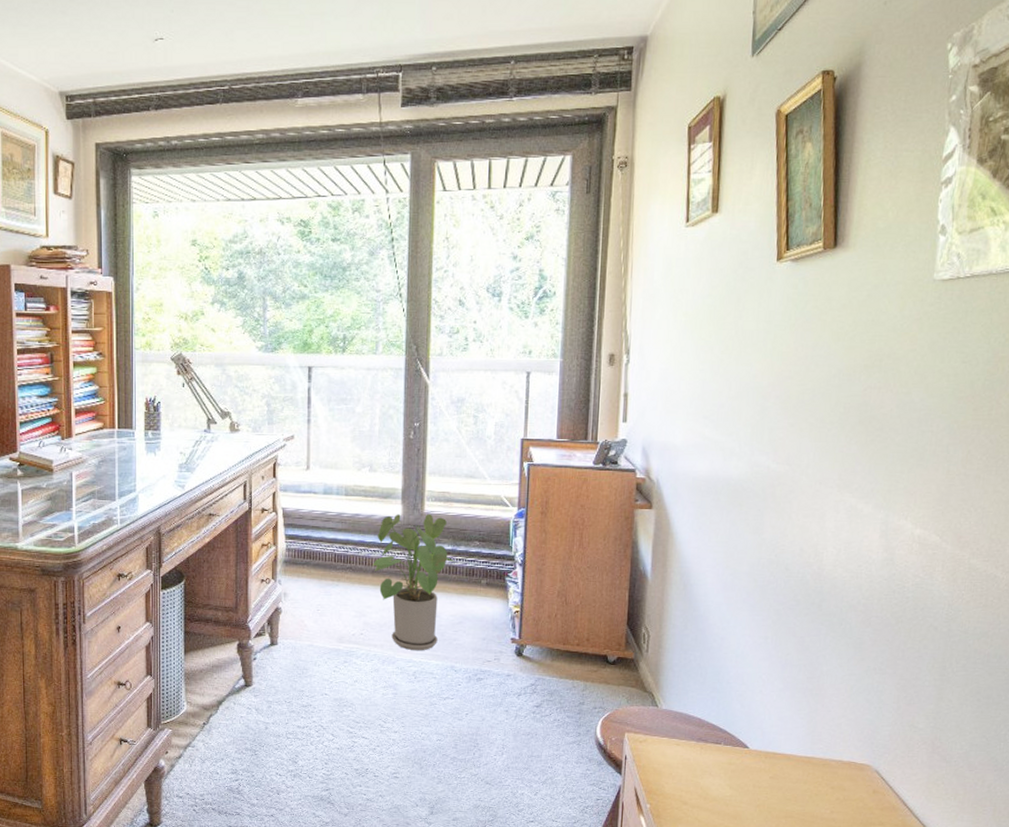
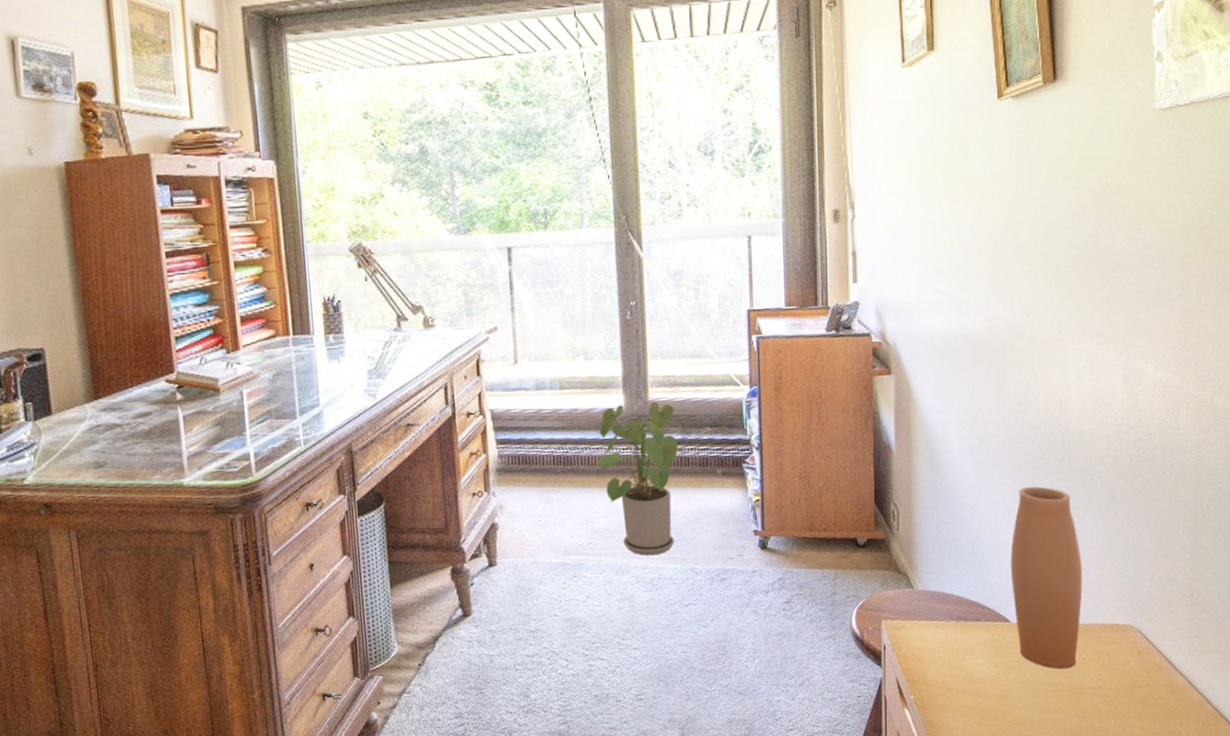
vase: none [753,625,825,799] -> present [1010,486,1083,670]

